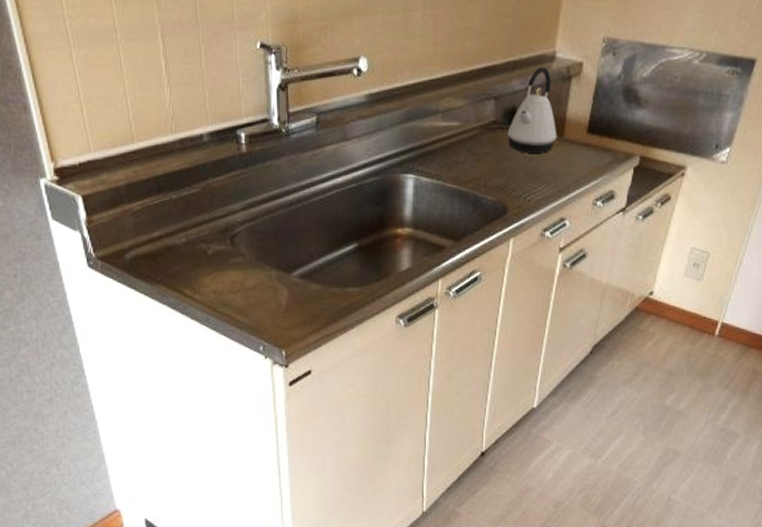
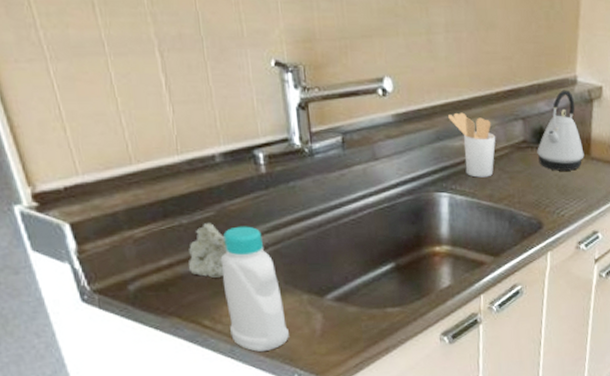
sponge: none [176,199,208,250] -> present [189,223,227,278]
bottle: none [202,203,257,323] -> present [220,226,289,353]
utensil holder: none [420,92,466,159] -> present [448,112,496,178]

